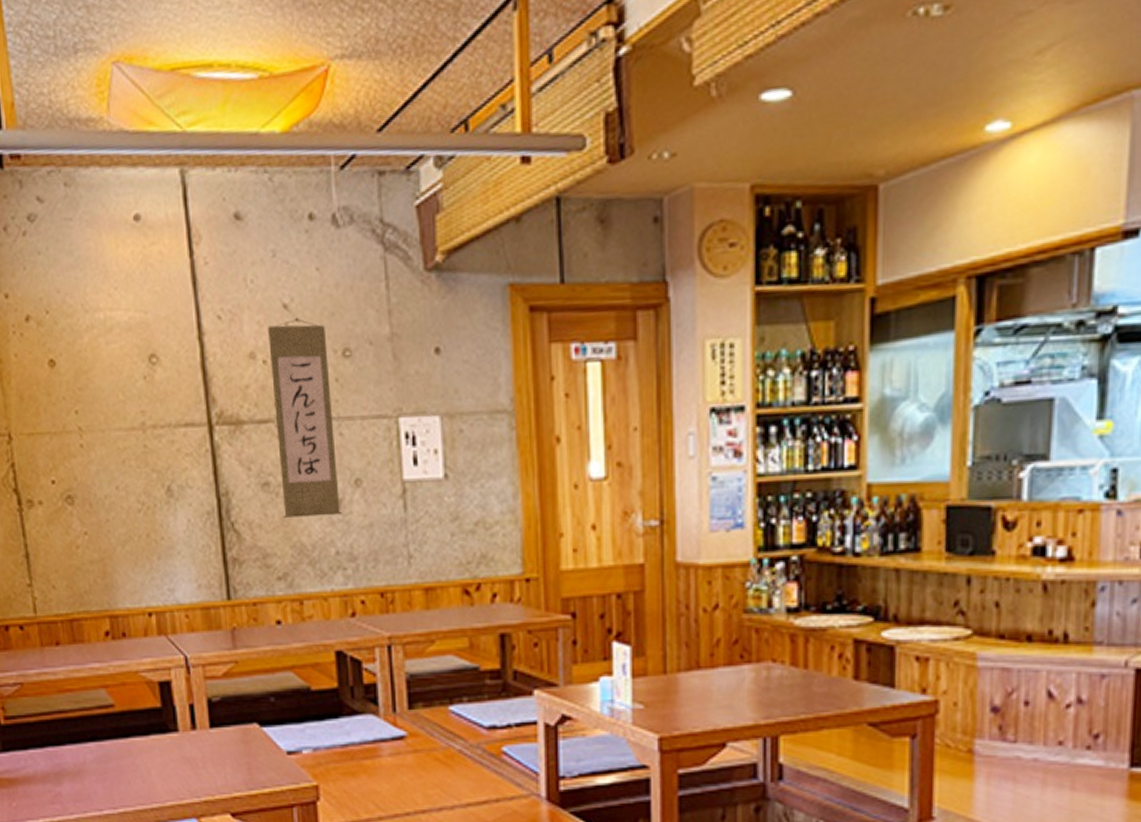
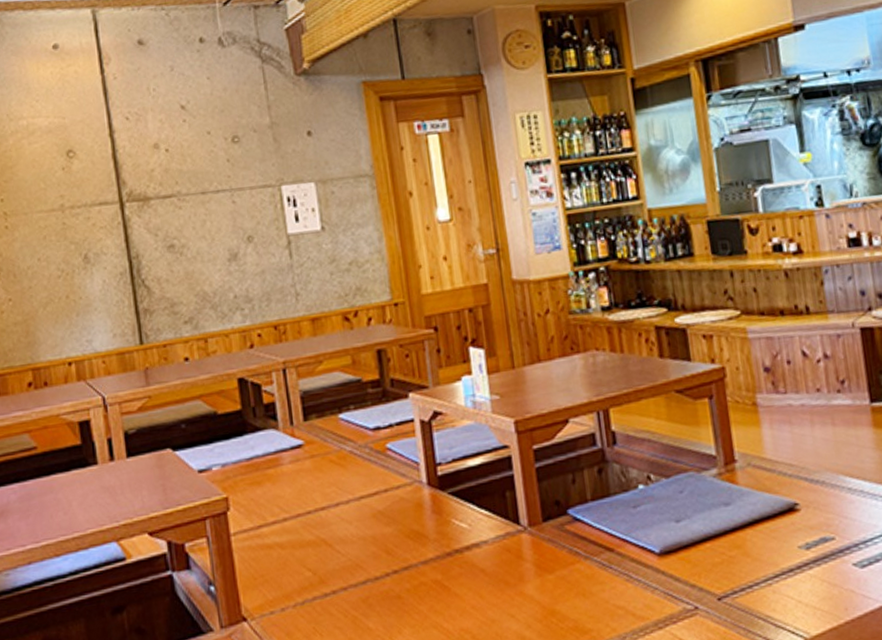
wall scroll: present [268,317,342,518] -> none [169,115,237,272]

